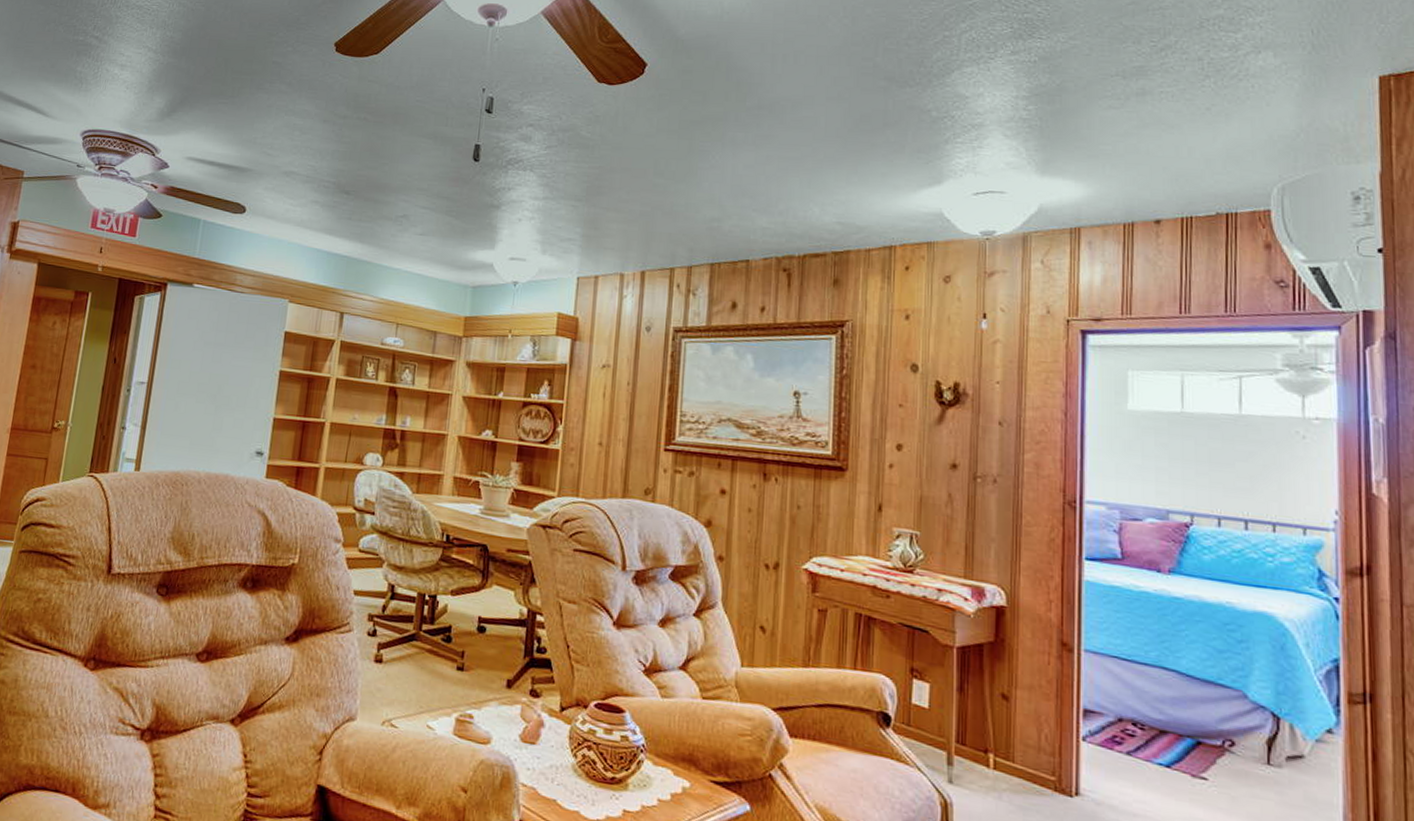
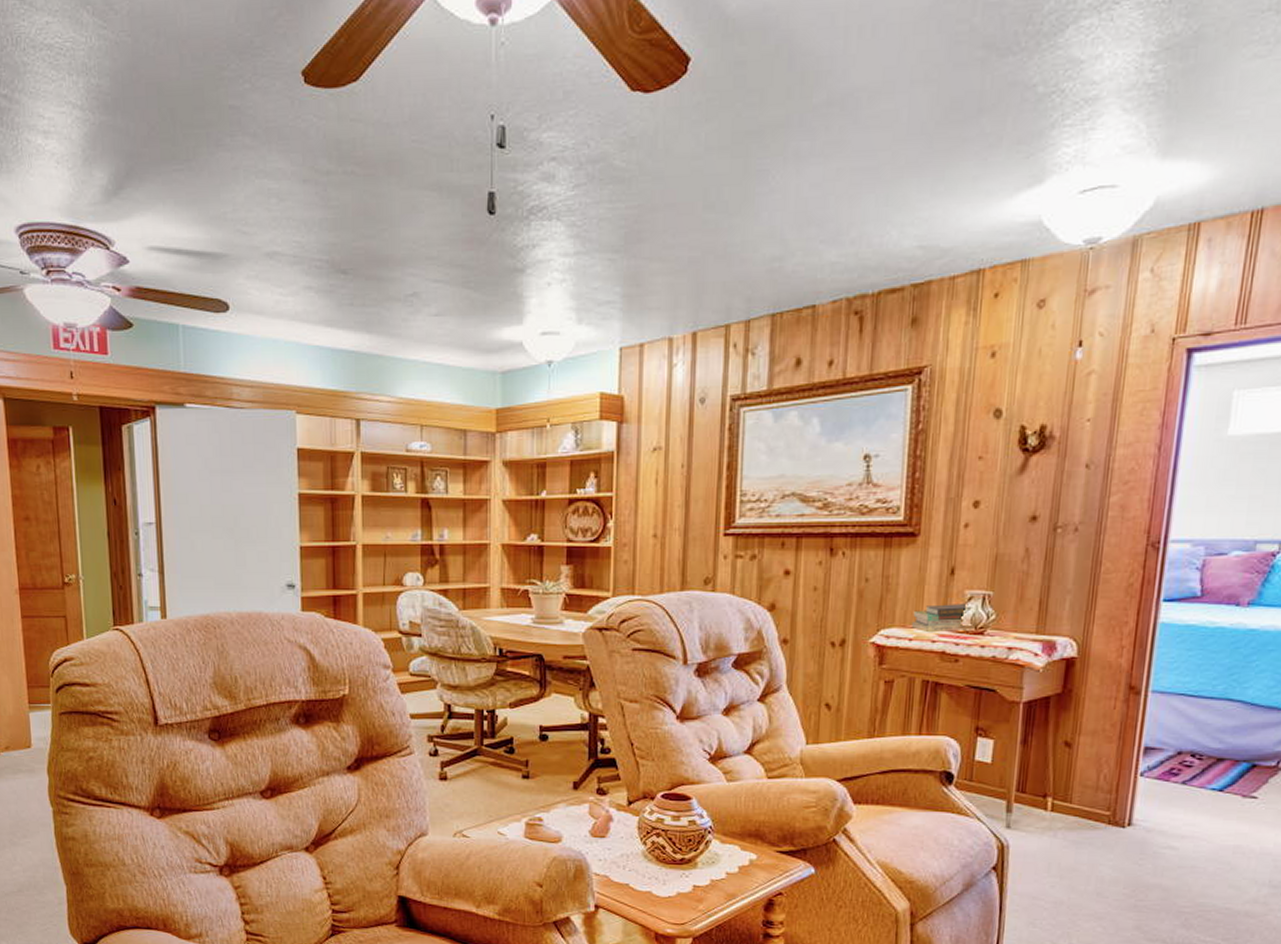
books: none [842,538,905,568] -> present [911,604,975,633]

